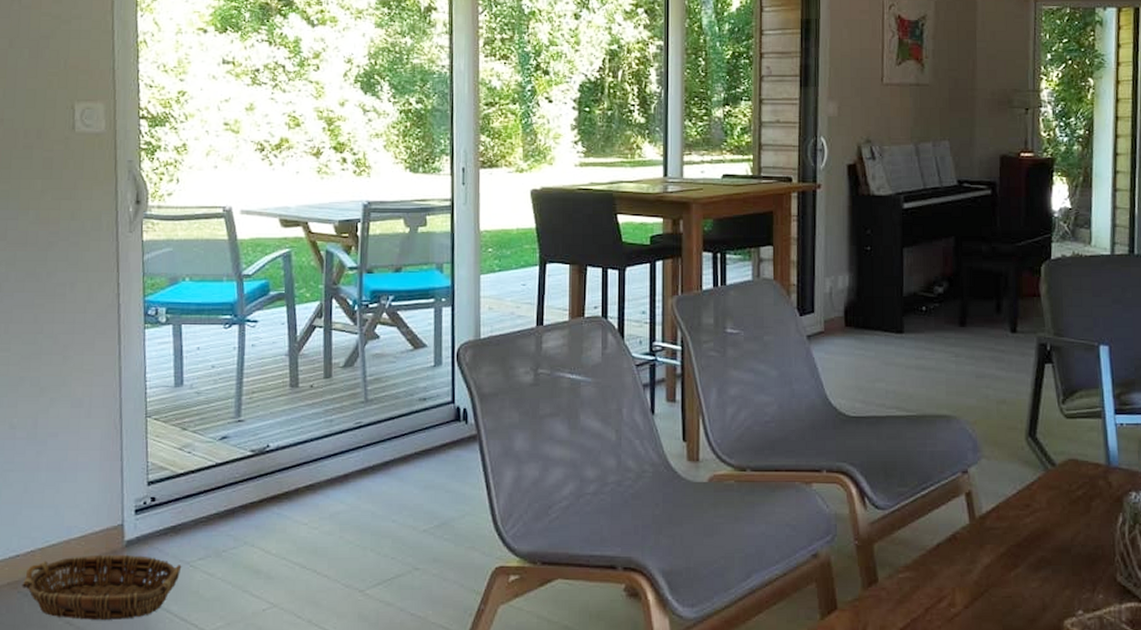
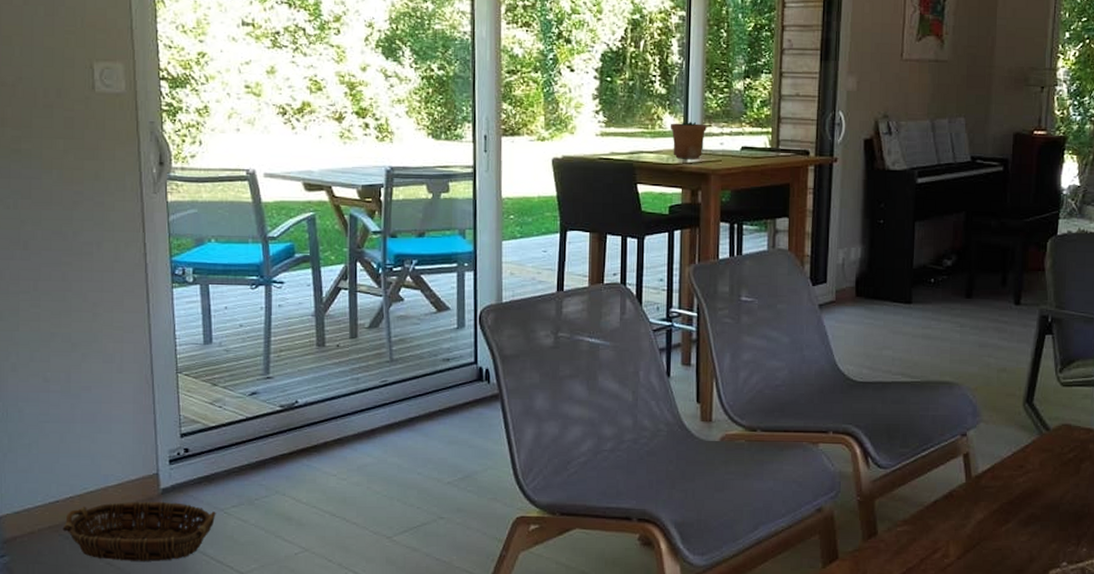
planter: none [649,149,687,188] -> present [670,121,707,159]

